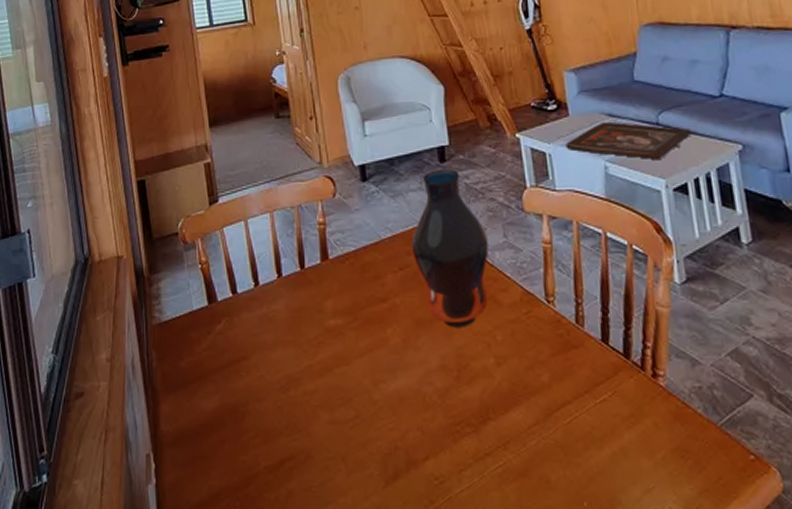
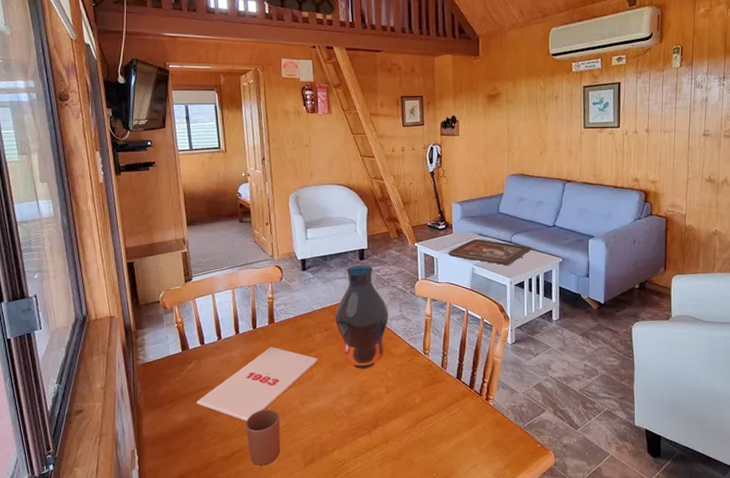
magazine: none [229,295,393,411] -> present [196,346,318,422]
mug: none [296,391,349,482] -> present [245,409,281,466]

